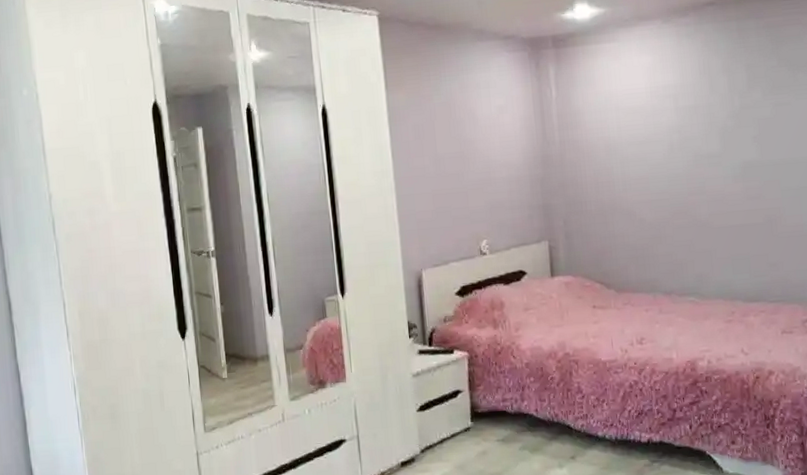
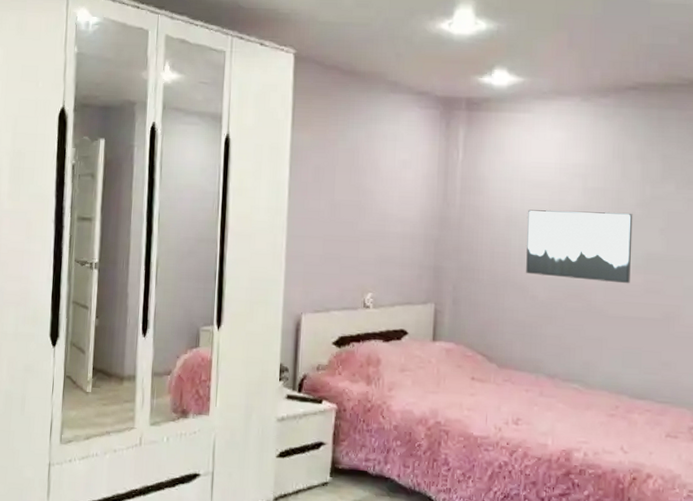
wall art: none [625,126,731,199] -> present [526,209,633,284]

